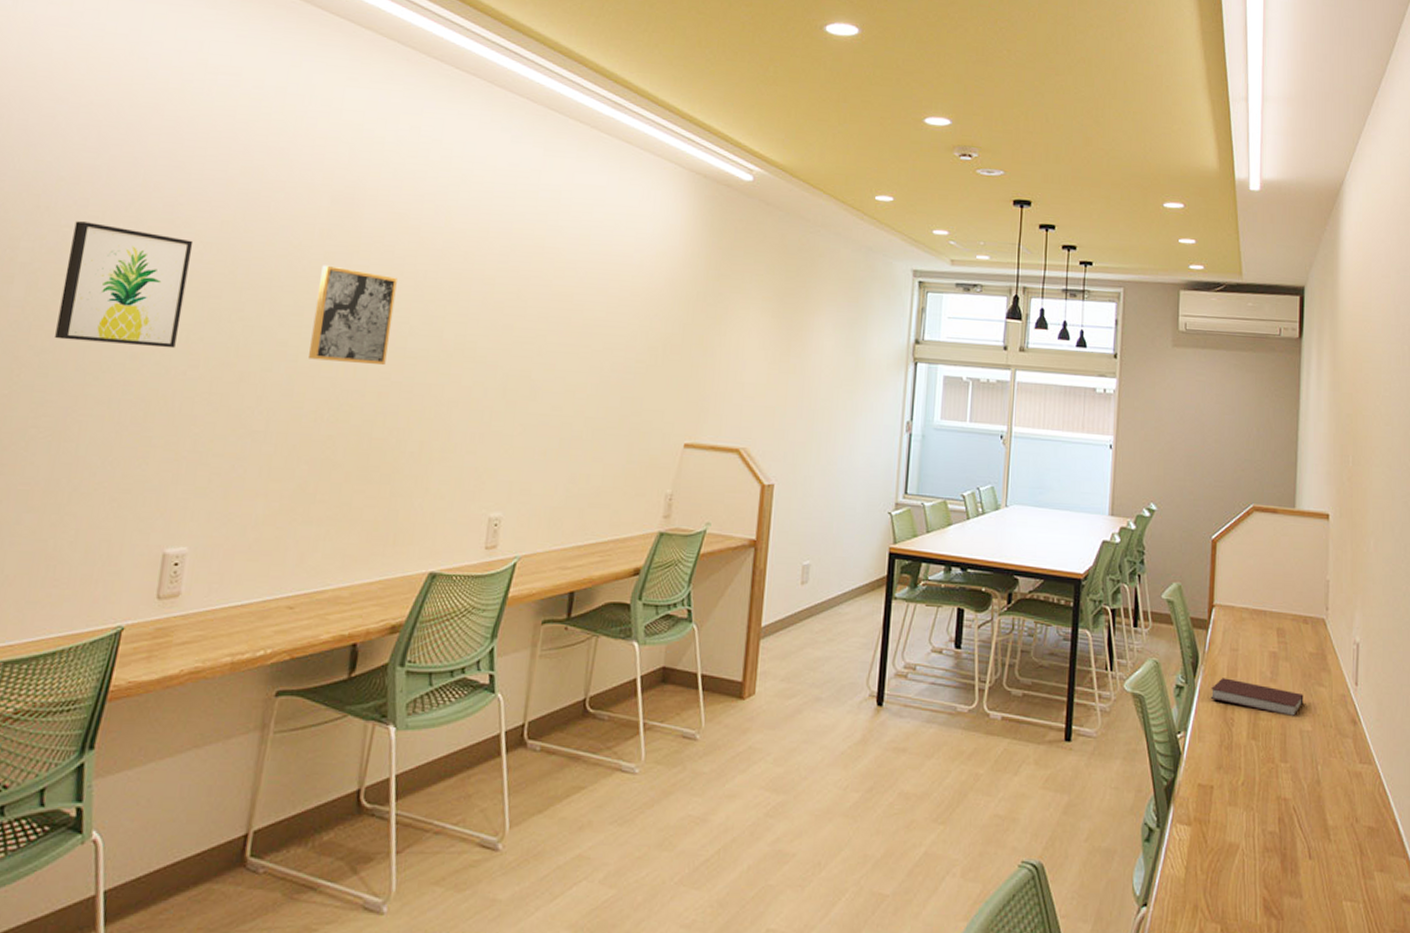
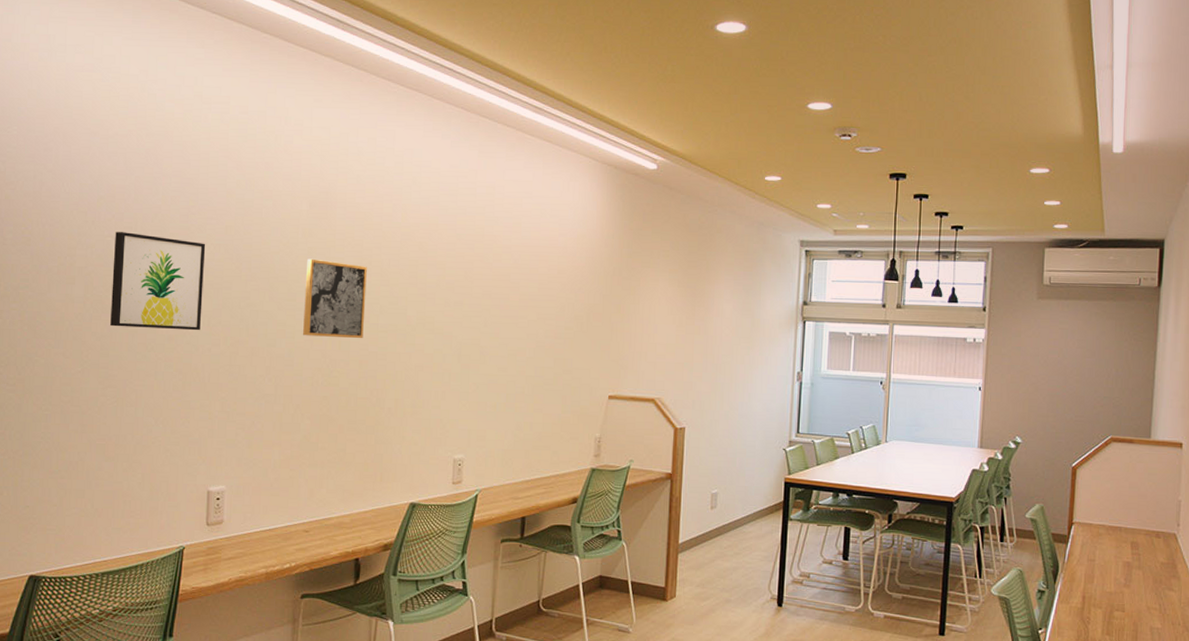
notebook: present [1210,678,1304,716] -> none [1069,584,1155,616]

